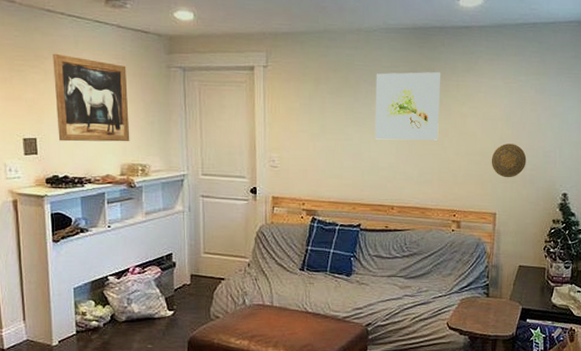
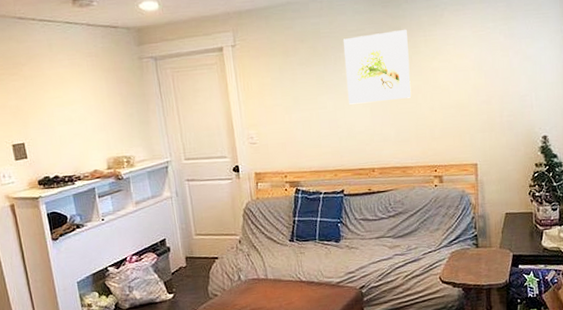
wall art: present [53,53,130,142] -> none [29,59,113,143]
decorative plate: present [491,144,527,178] -> none [467,92,503,127]

